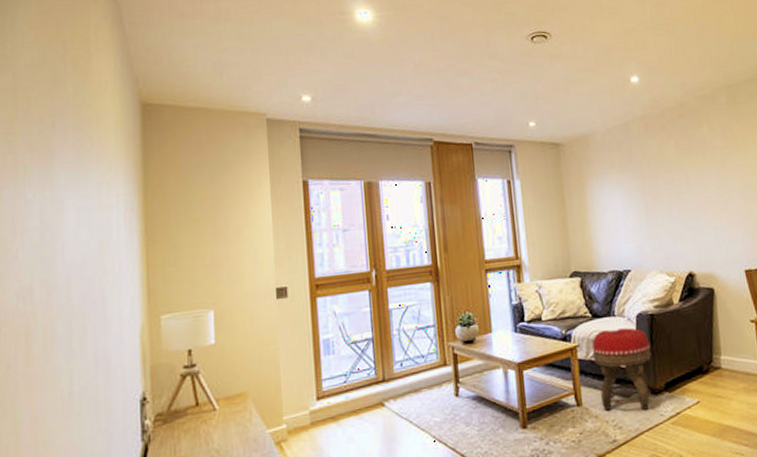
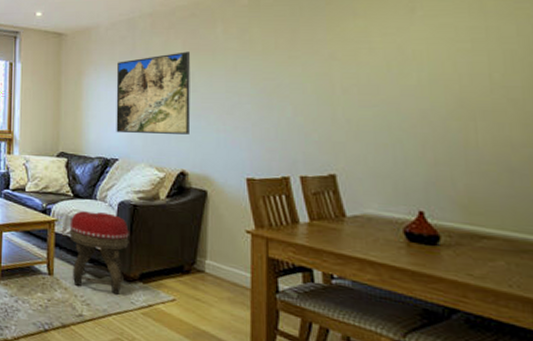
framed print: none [618,152,692,242] -> present [116,52,191,135]

